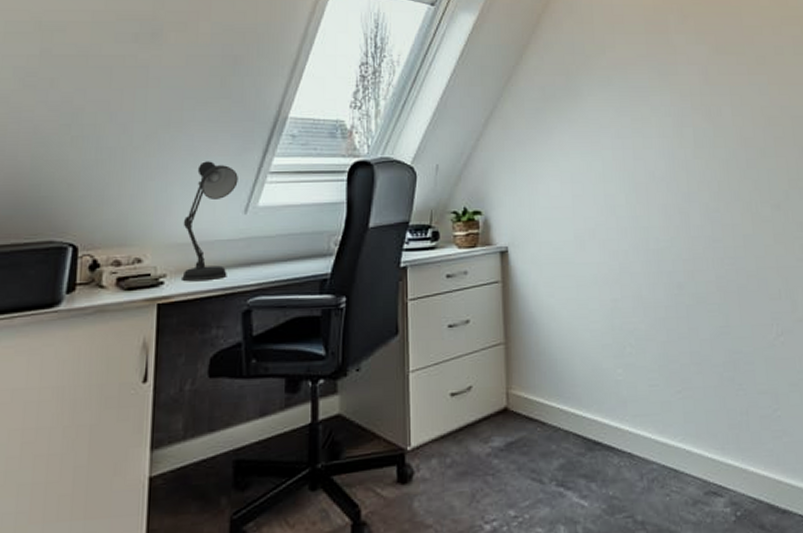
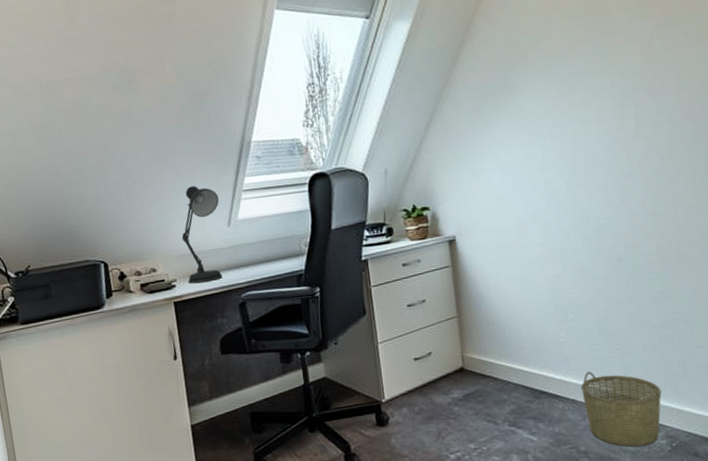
basket: none [639,417,725,516] -> present [581,371,662,447]

